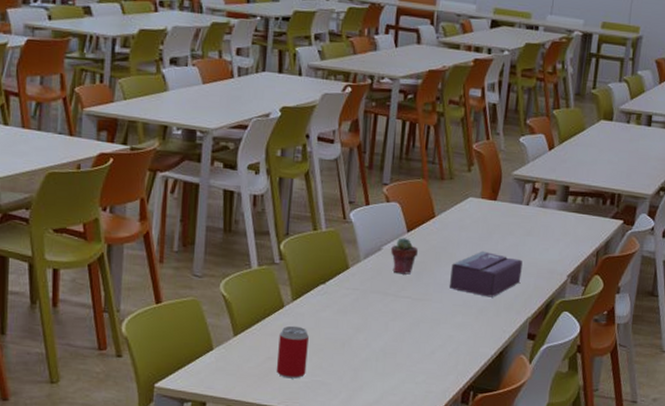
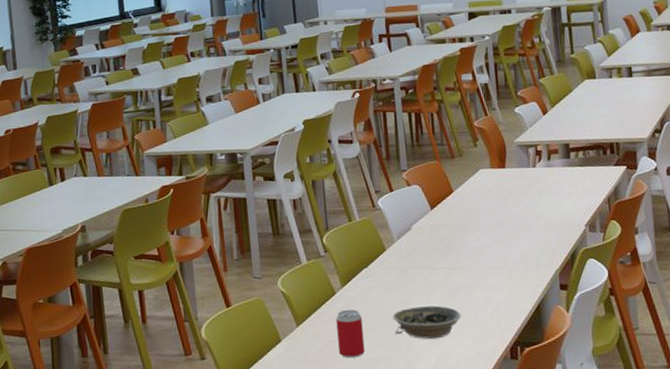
bowl: none [341,334,418,371] -> present [392,305,462,339]
potted succulent: present [390,238,418,275] -> none [419,215,444,248]
tissue box: present [449,250,523,298] -> none [476,215,543,257]

